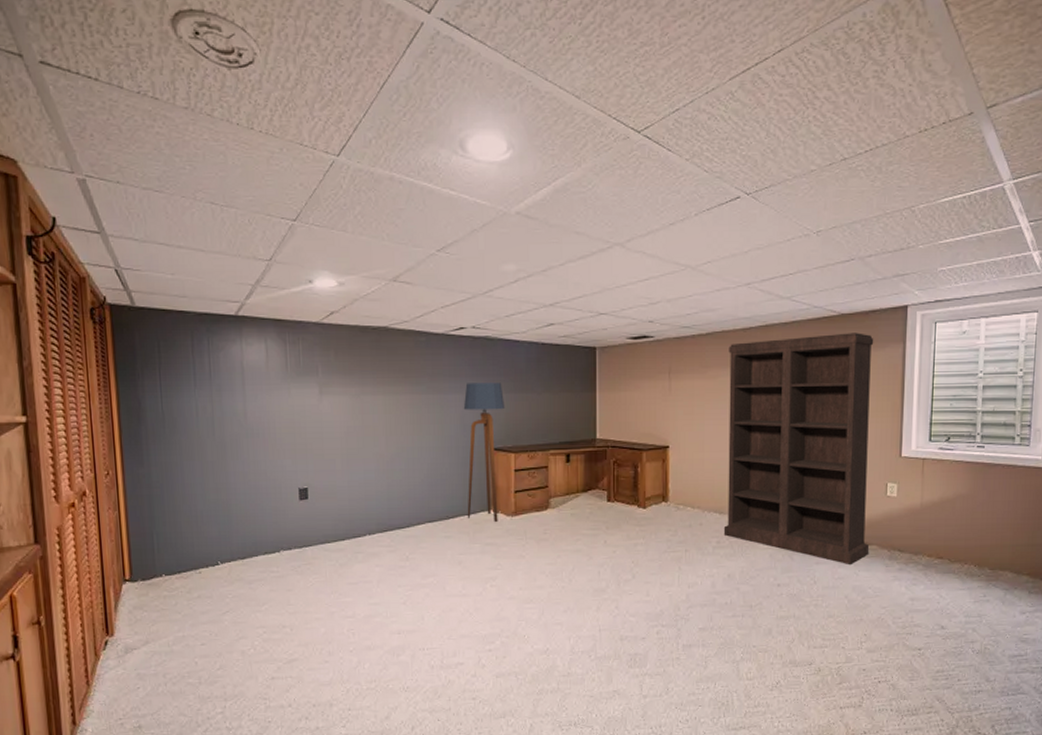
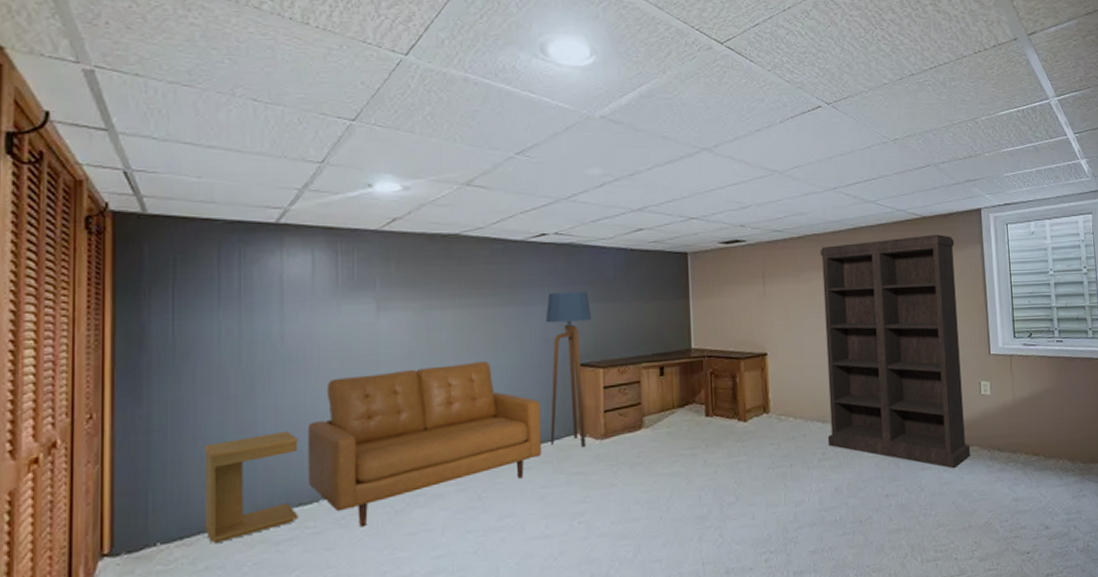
side table: none [191,493,265,579] -> present [204,430,299,544]
sofa: none [268,443,460,575] -> present [307,361,542,528]

